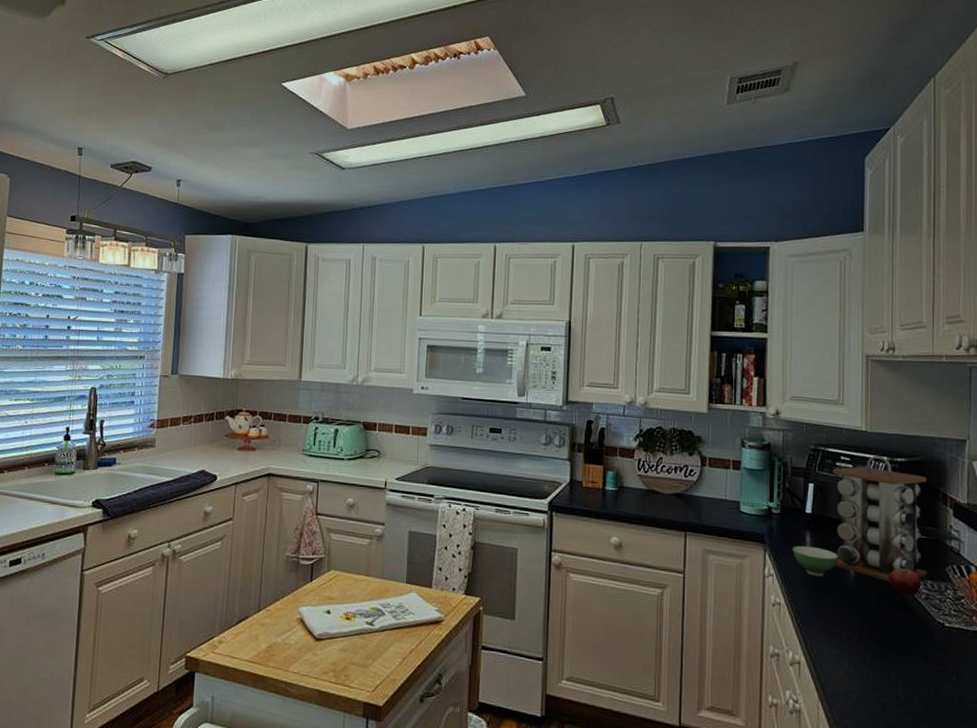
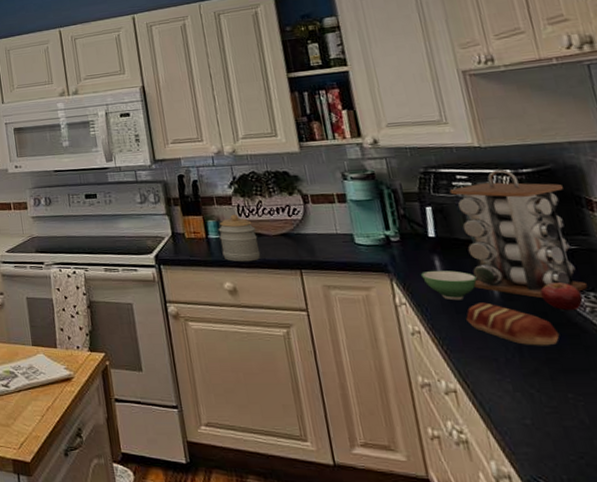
jar: none [615,468,652,518] -> present [218,214,261,262]
bread loaf: none [822,580,896,627] -> present [466,302,560,346]

